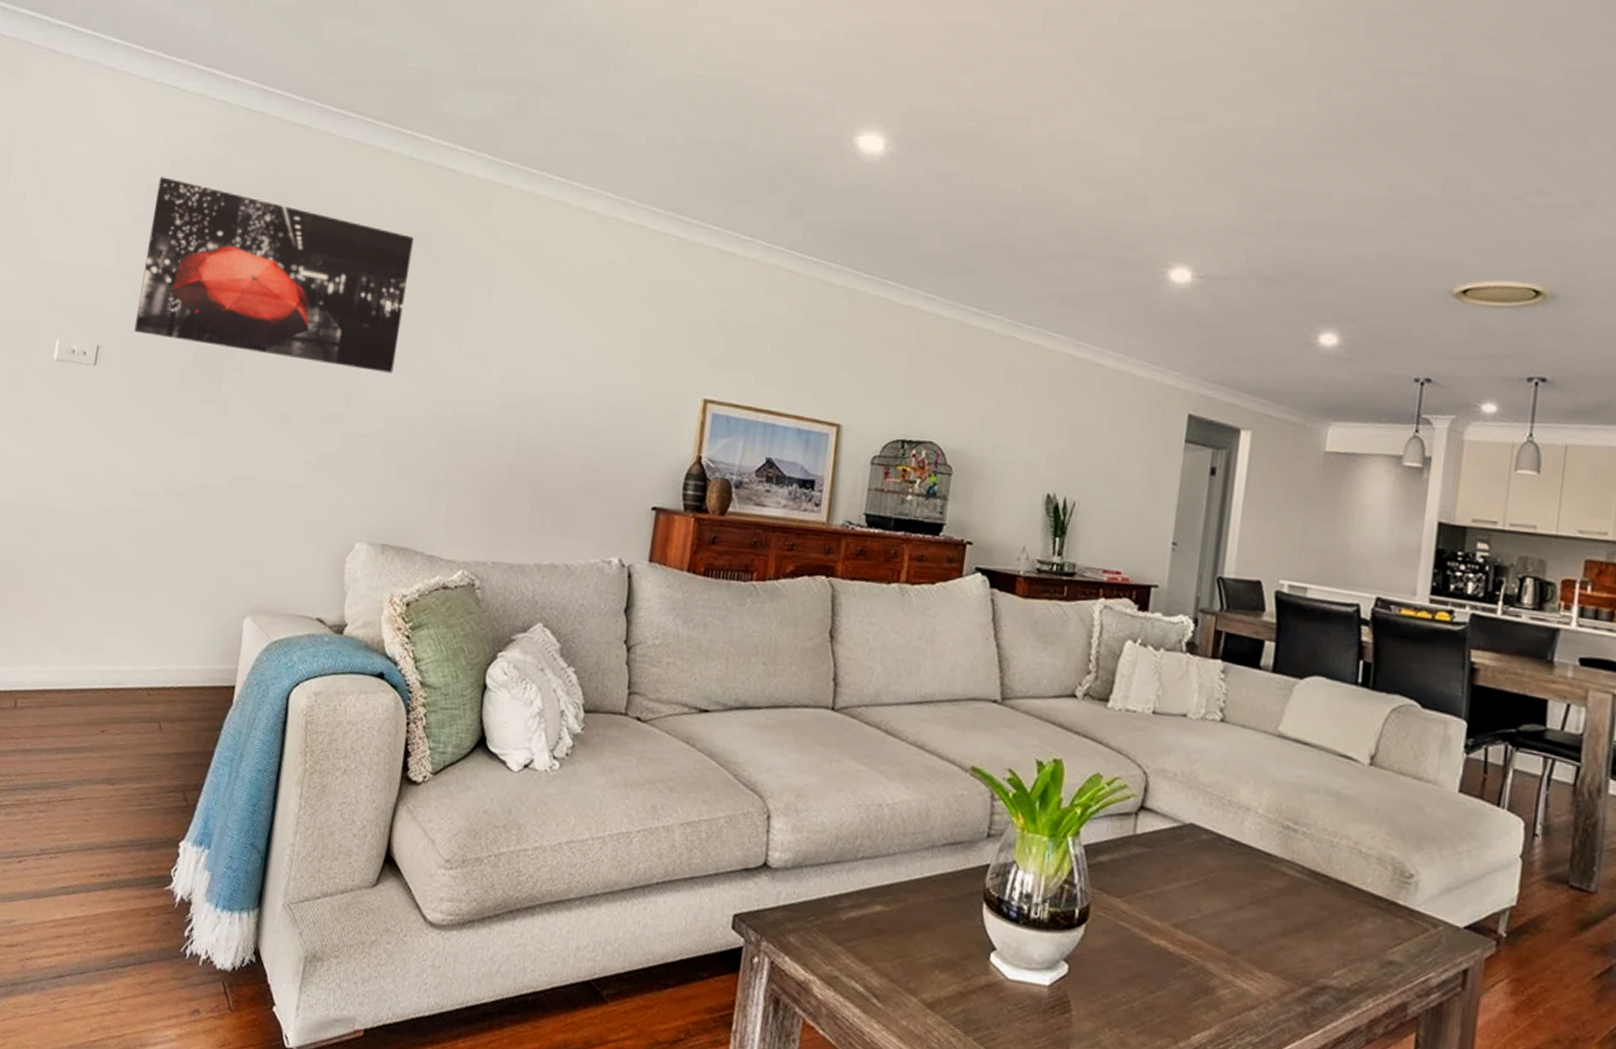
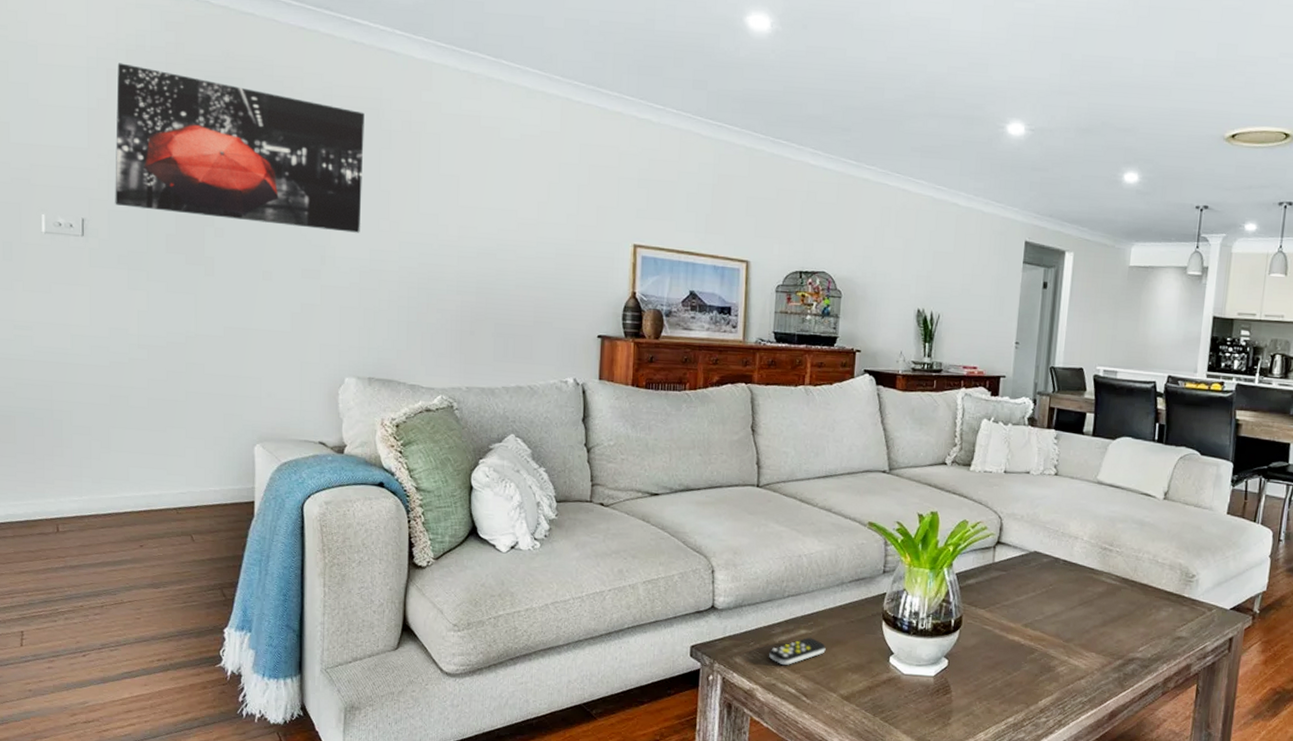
remote control: none [832,916,907,953] -> present [769,637,826,666]

